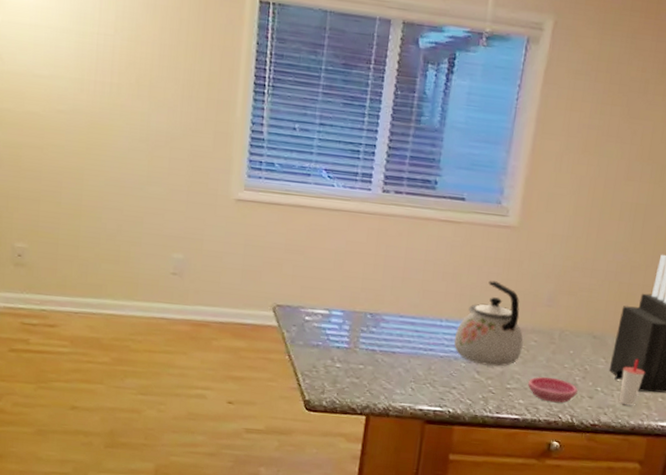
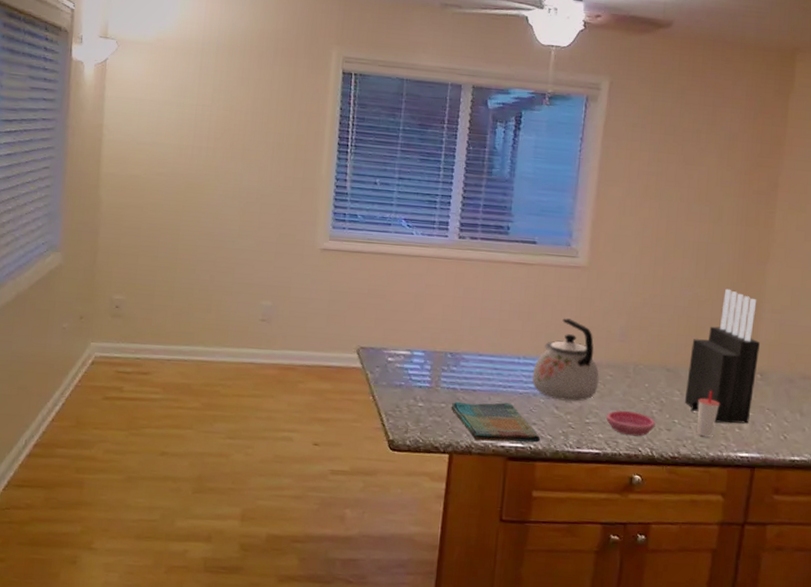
dish towel: none [369,363,460,407] -> present [451,401,541,443]

